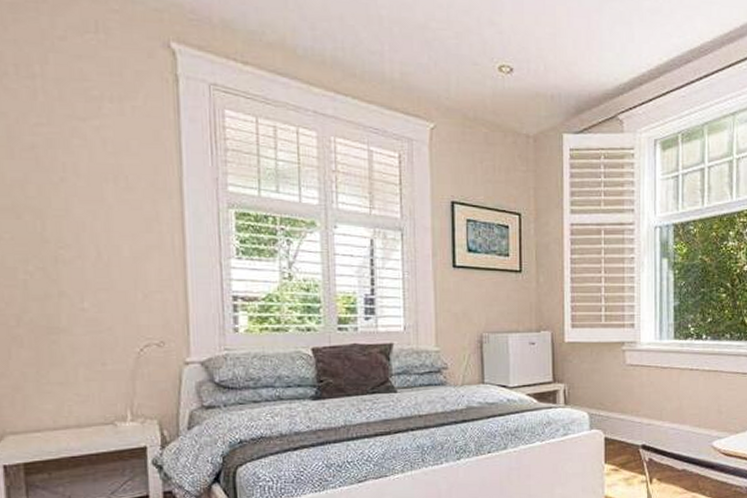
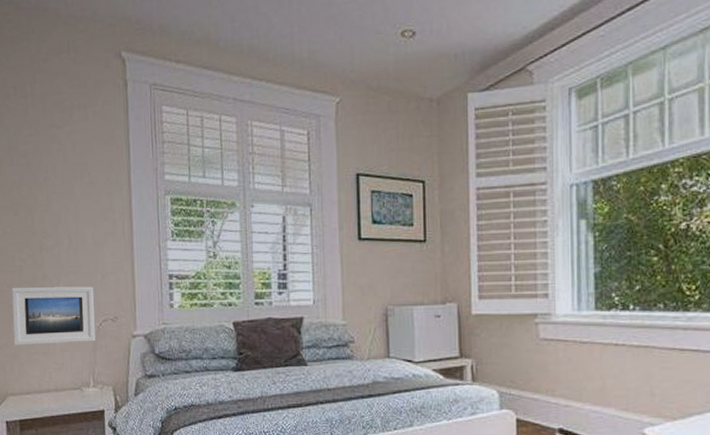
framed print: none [12,306,134,374] -> present [12,286,95,345]

